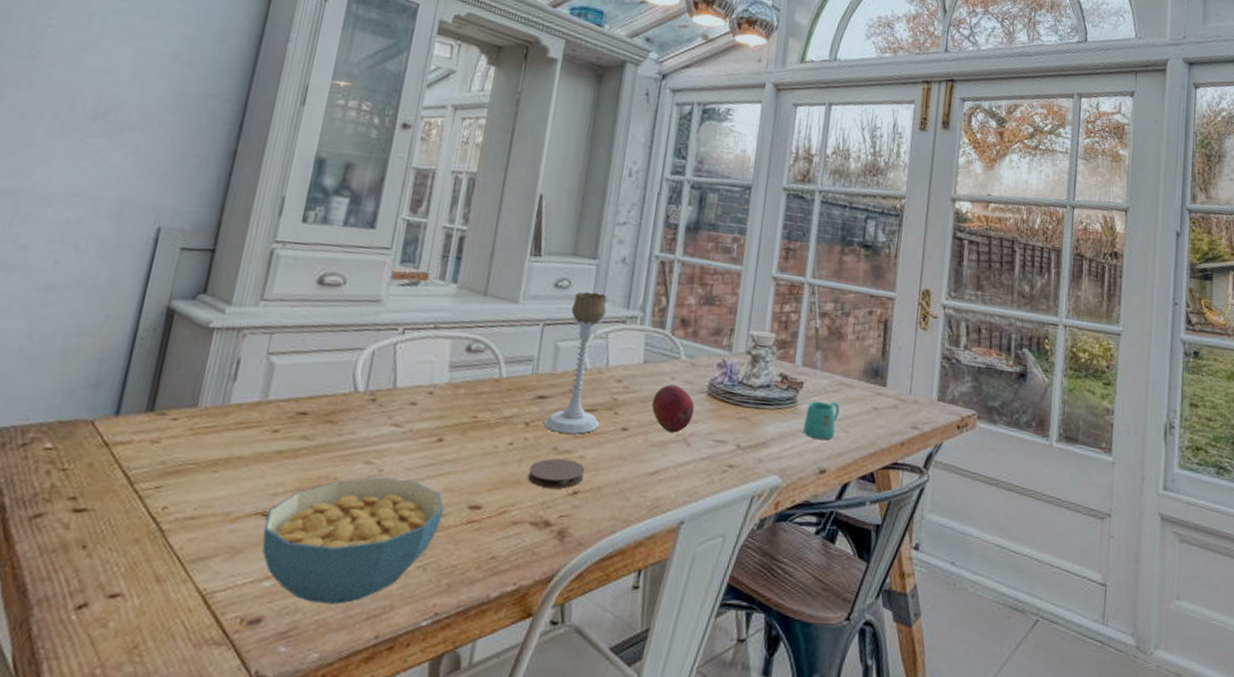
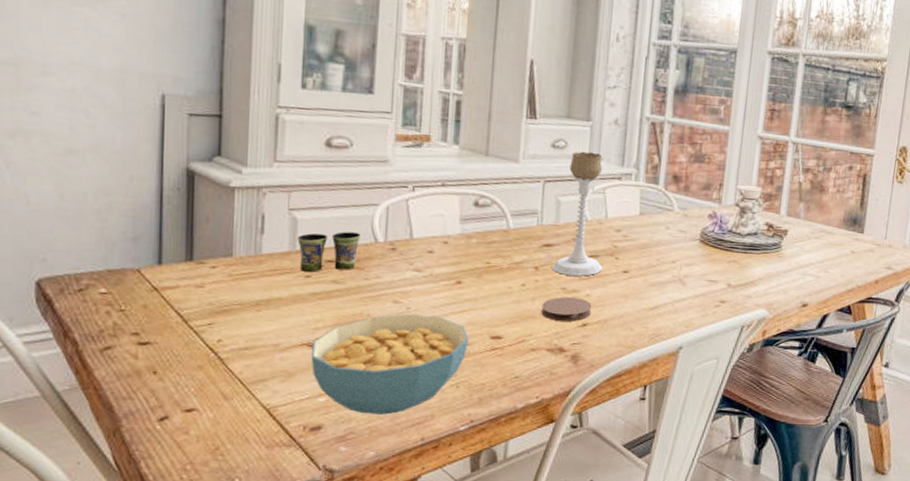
cup: none [269,379,340,426] -> present [297,231,361,272]
fruit: present [652,384,695,433] -> none [649,233,689,275]
mug: present [803,401,840,440] -> none [788,246,821,280]

